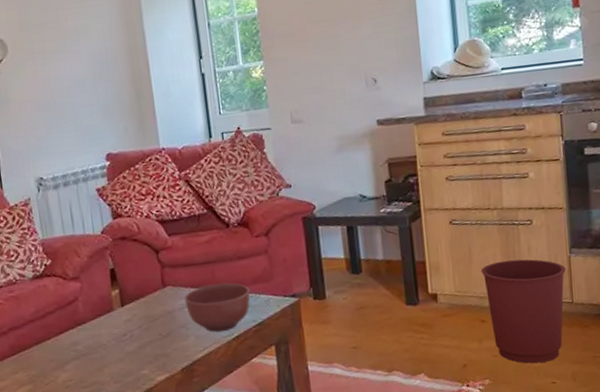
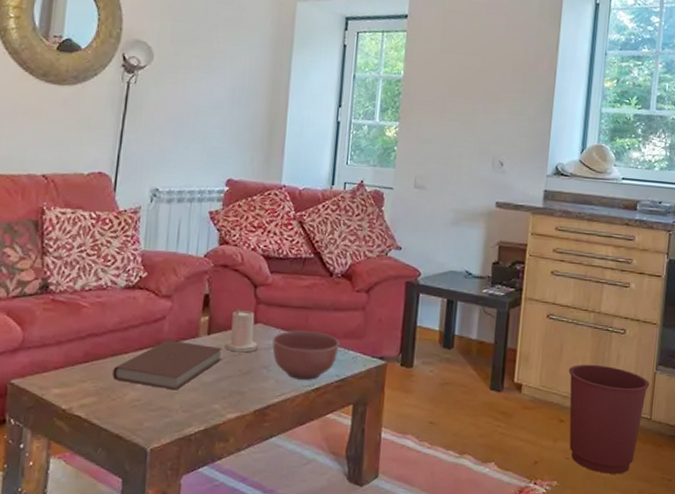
book: none [40,316,140,366] -> present [112,340,222,390]
candle: none [140,275,172,318] -> present [225,307,259,353]

